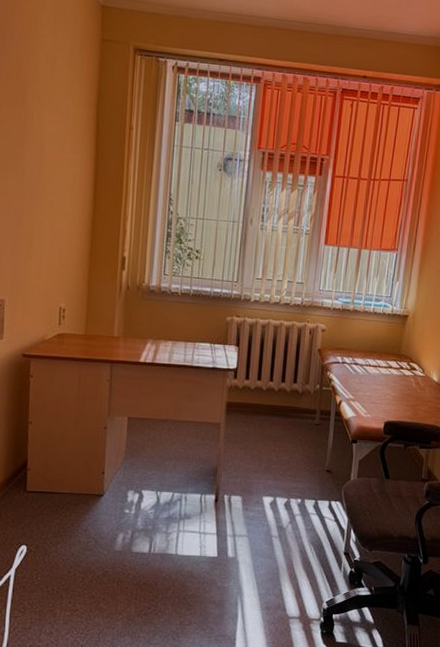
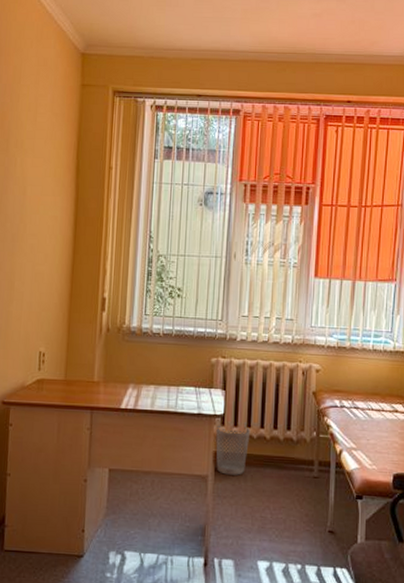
wastebasket: none [228,378,261,423] -> present [216,425,251,475]

